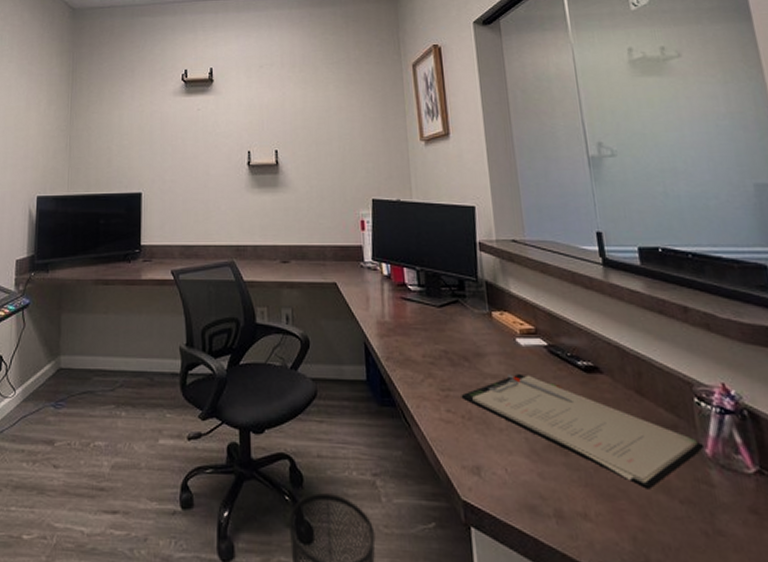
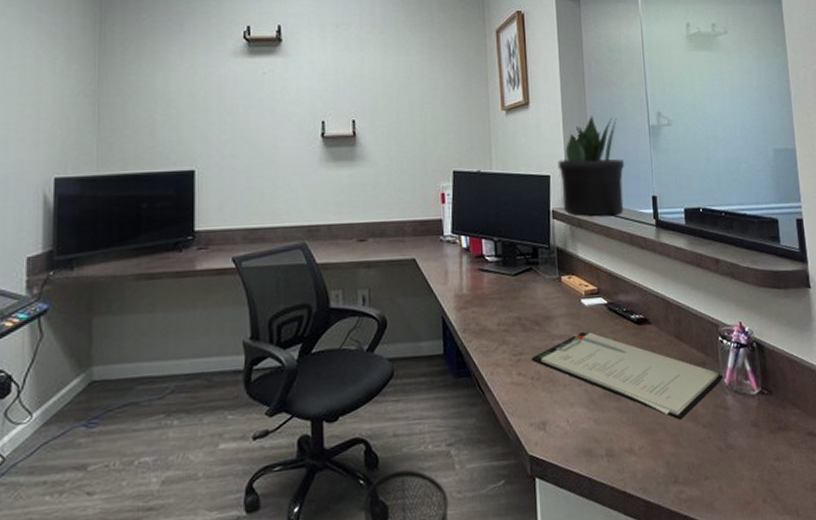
planter: none [483,146,563,252] -> present [558,116,624,217]

